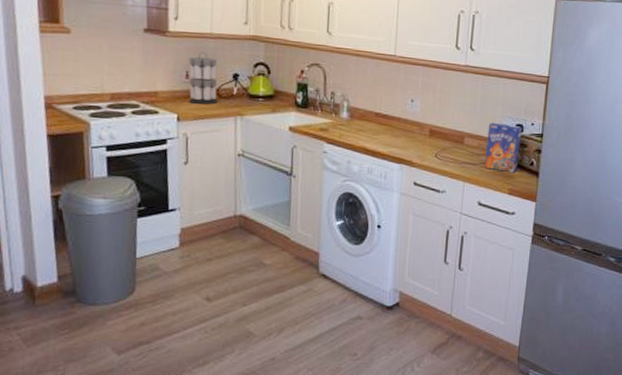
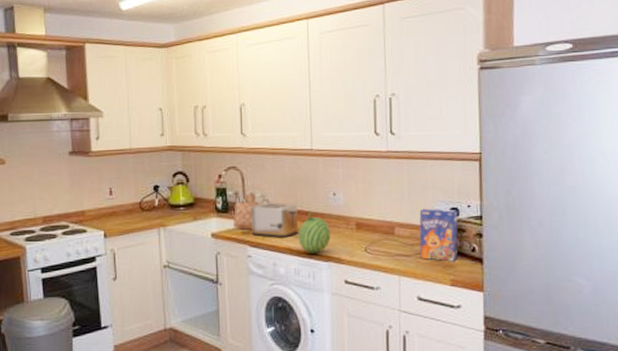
spice rack: present [189,51,218,105] -> none [111,167,141,219]
basket: none [311,91,339,127] -> present [232,193,259,230]
toaster: none [329,101,376,139] -> present [250,202,298,239]
fruit: none [374,116,406,156] -> present [298,212,331,254]

